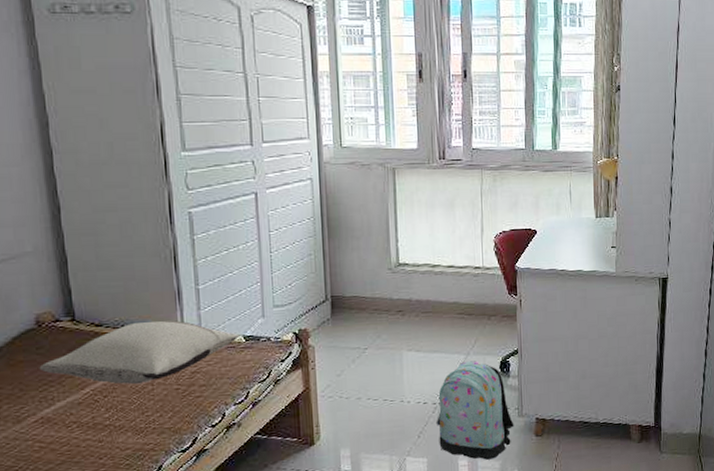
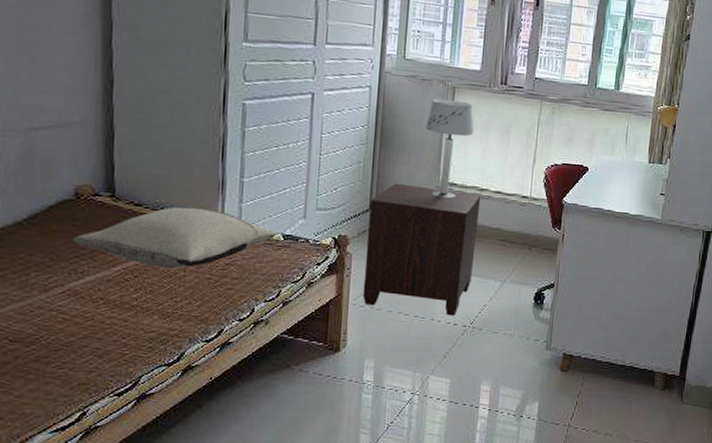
nightstand: none [326,270,436,395] -> present [362,183,481,316]
table lamp: none [370,181,421,280] -> present [425,98,476,199]
backpack: present [435,360,514,460] -> none [463,288,541,388]

